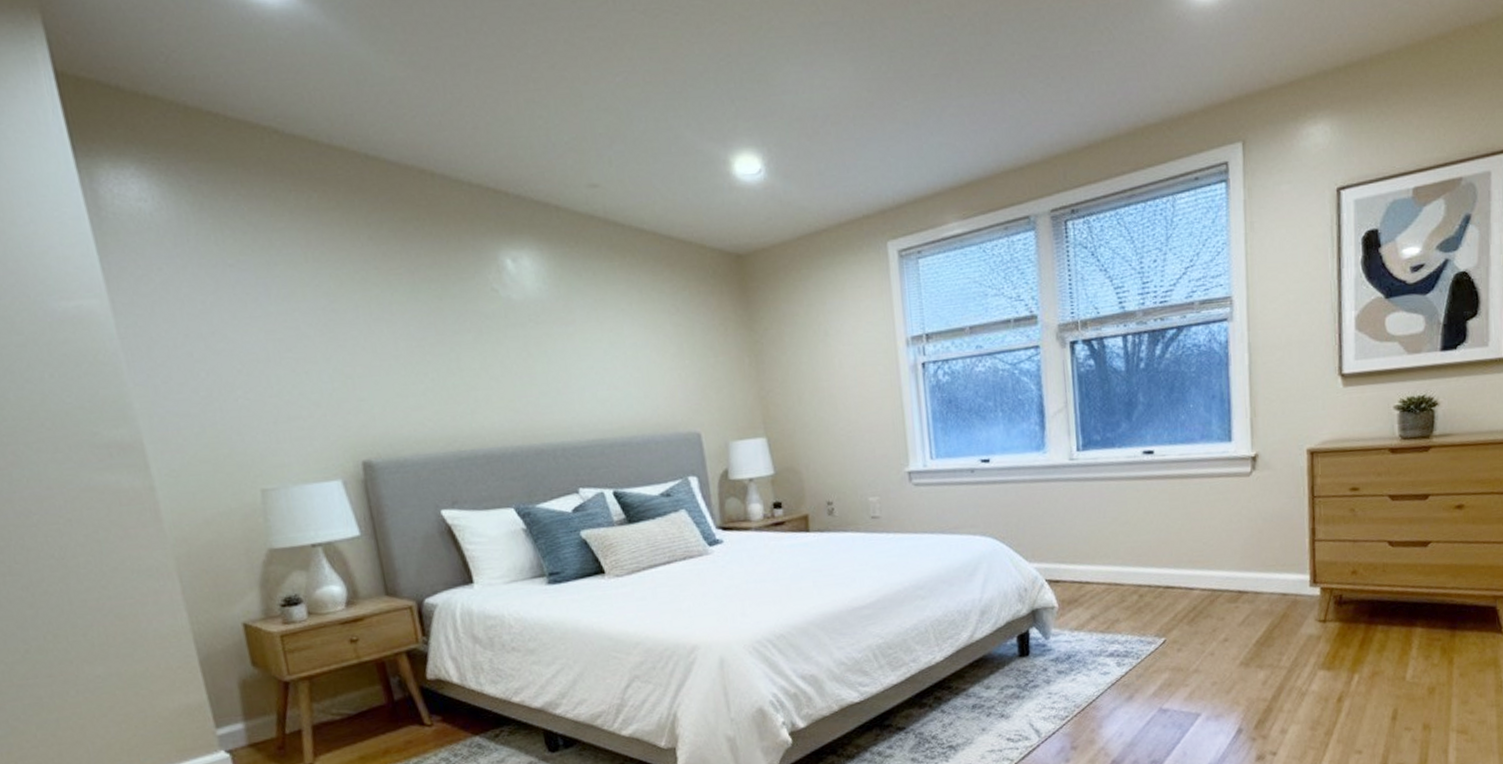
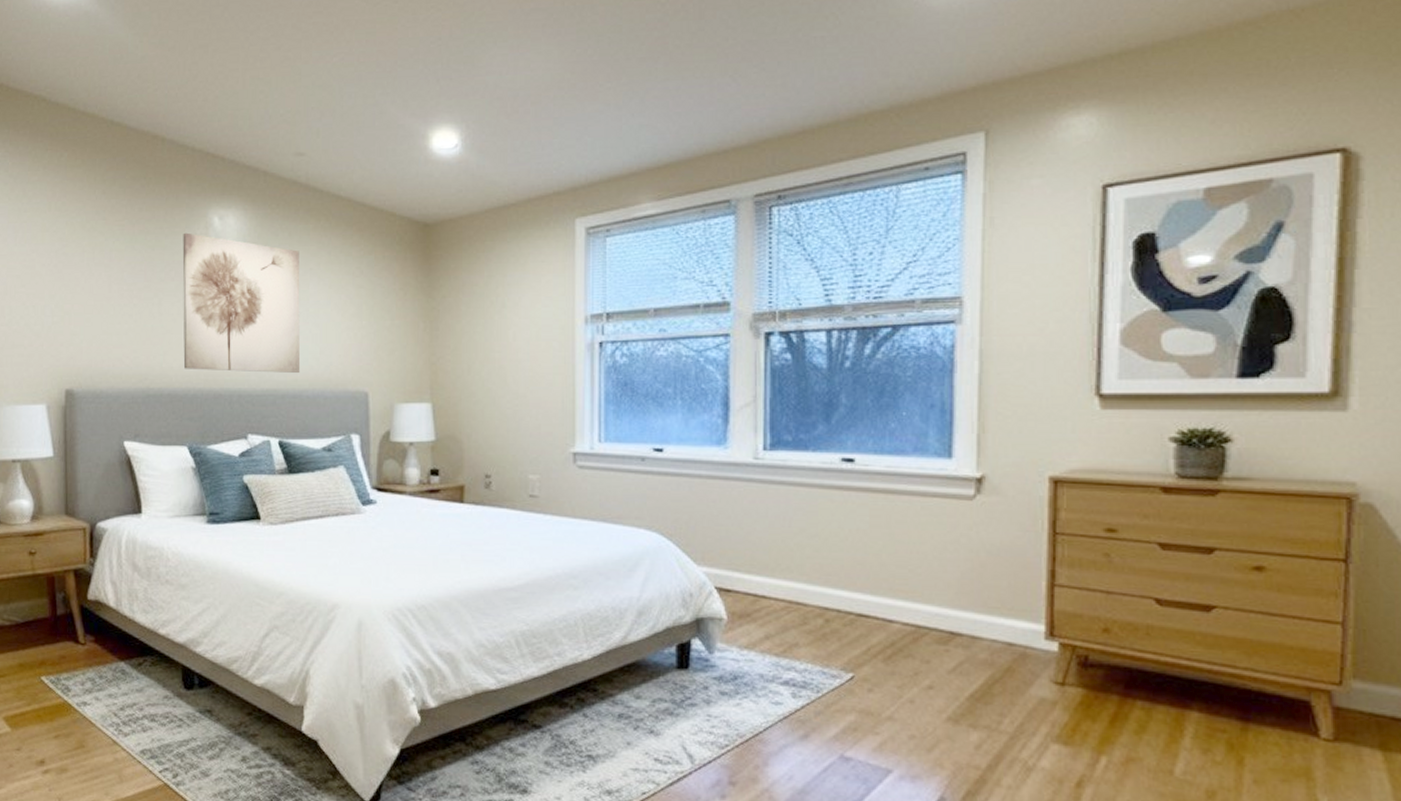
wall art: none [473,278,627,427] -> present [182,232,301,374]

